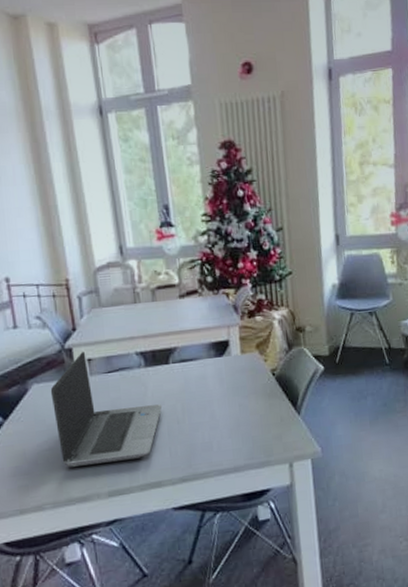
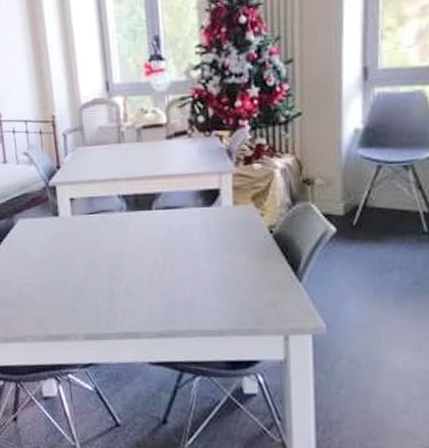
laptop computer: present [50,352,163,467] -> none [34,191,143,305]

